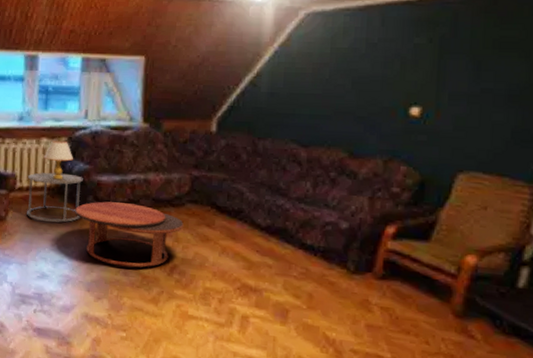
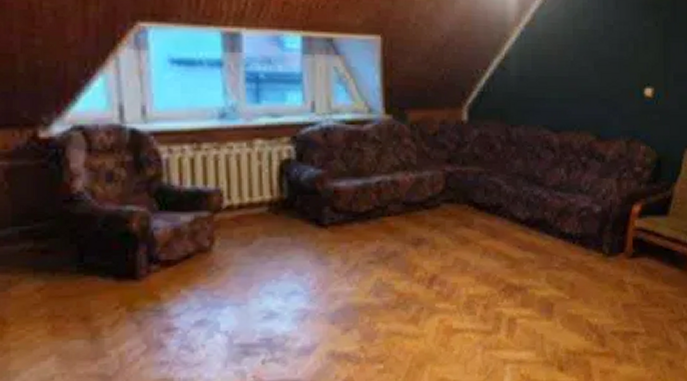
side table: present [27,172,83,223] -> none [240,182,316,246]
table lamp: present [44,140,74,180] -> none [261,141,301,191]
coffee table: present [75,201,184,268] -> none [308,211,440,287]

